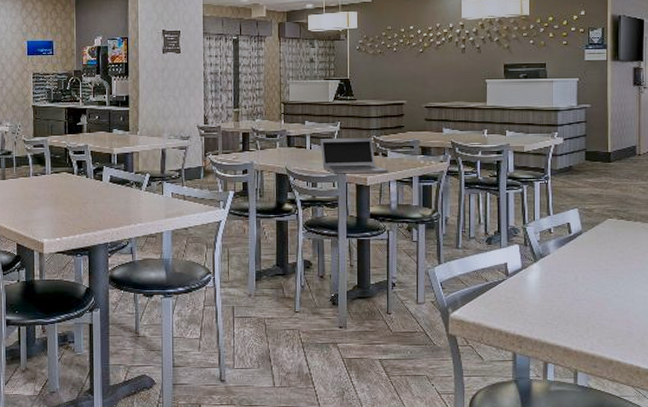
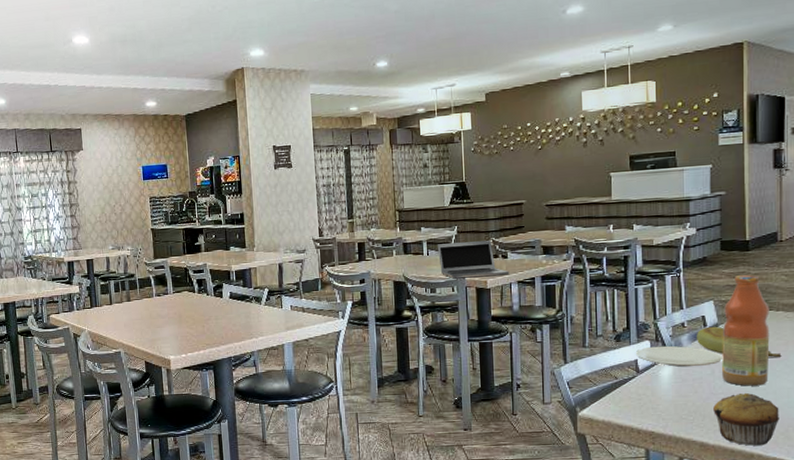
plate: none [505,250,585,273] -> present [635,345,722,368]
banana: none [562,233,639,267] -> present [697,326,782,358]
muffin: none [576,299,636,352] -> present [713,392,779,446]
juice bottle: none [585,185,628,293] -> present [722,275,770,386]

